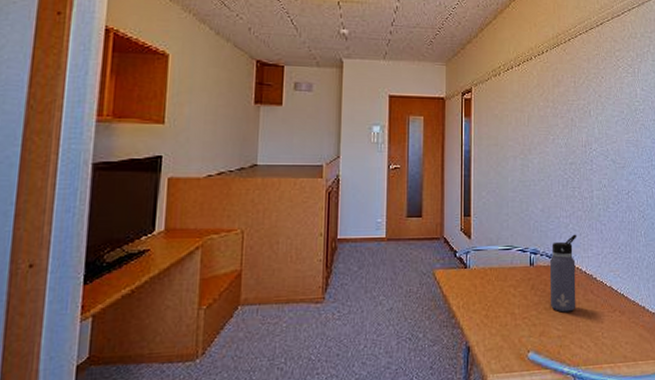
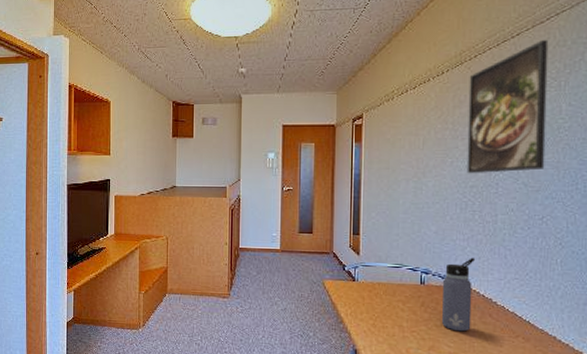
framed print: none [565,31,628,151] -> present [467,40,549,174]

